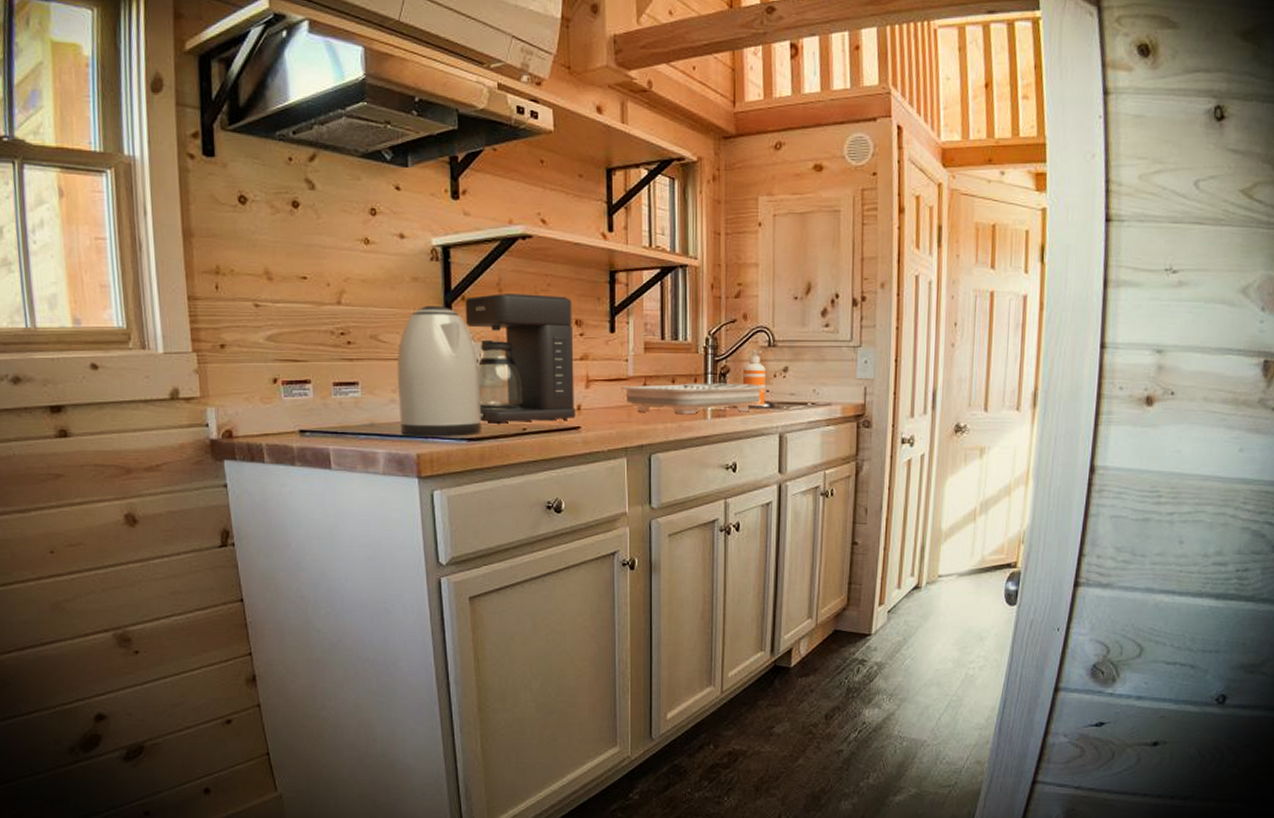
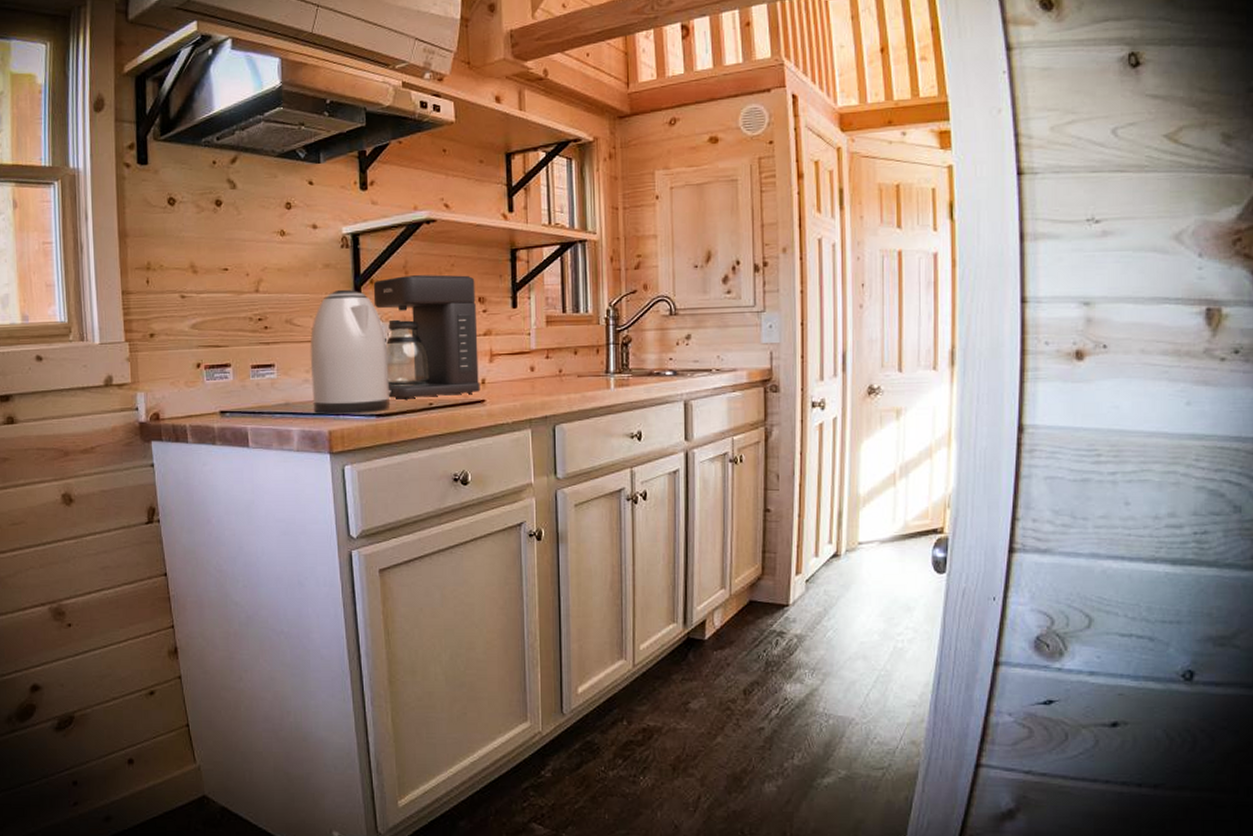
dish rack: present [621,383,767,415] -> none [524,352,669,385]
soap dispenser: present [742,350,766,407] -> none [644,319,668,375]

